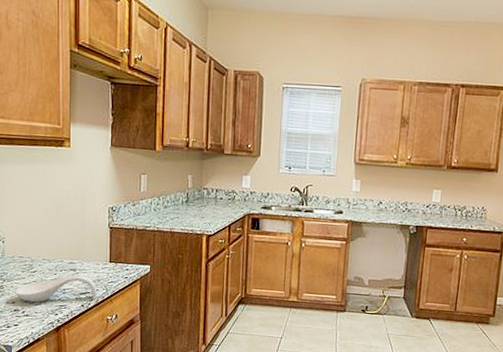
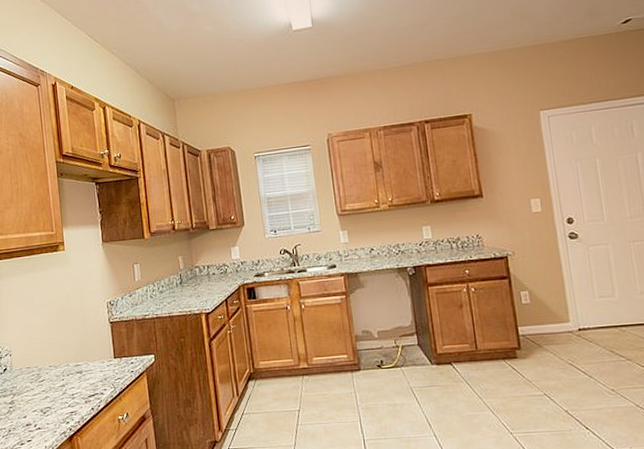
spoon rest: present [15,274,97,303] -> none [25,376,106,414]

